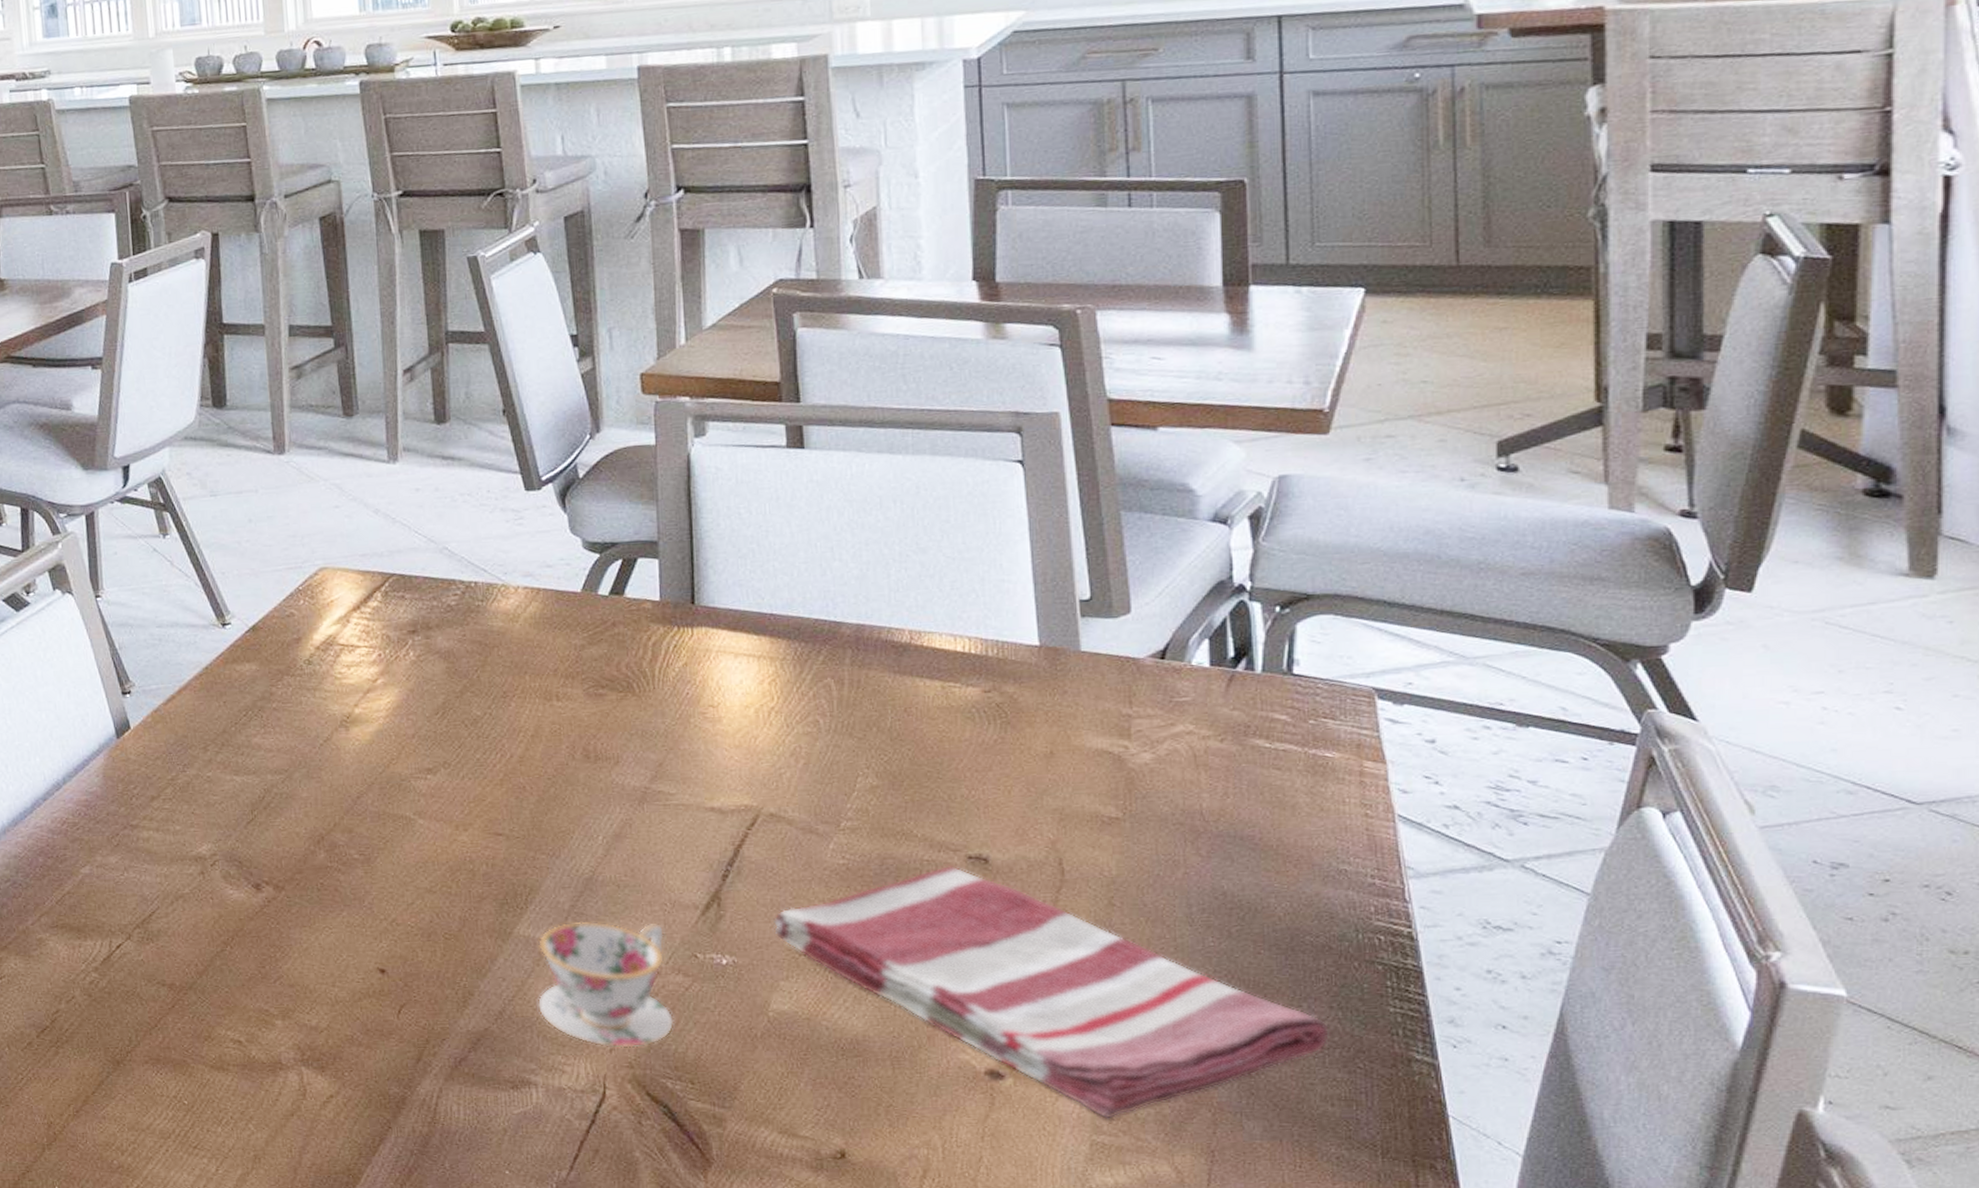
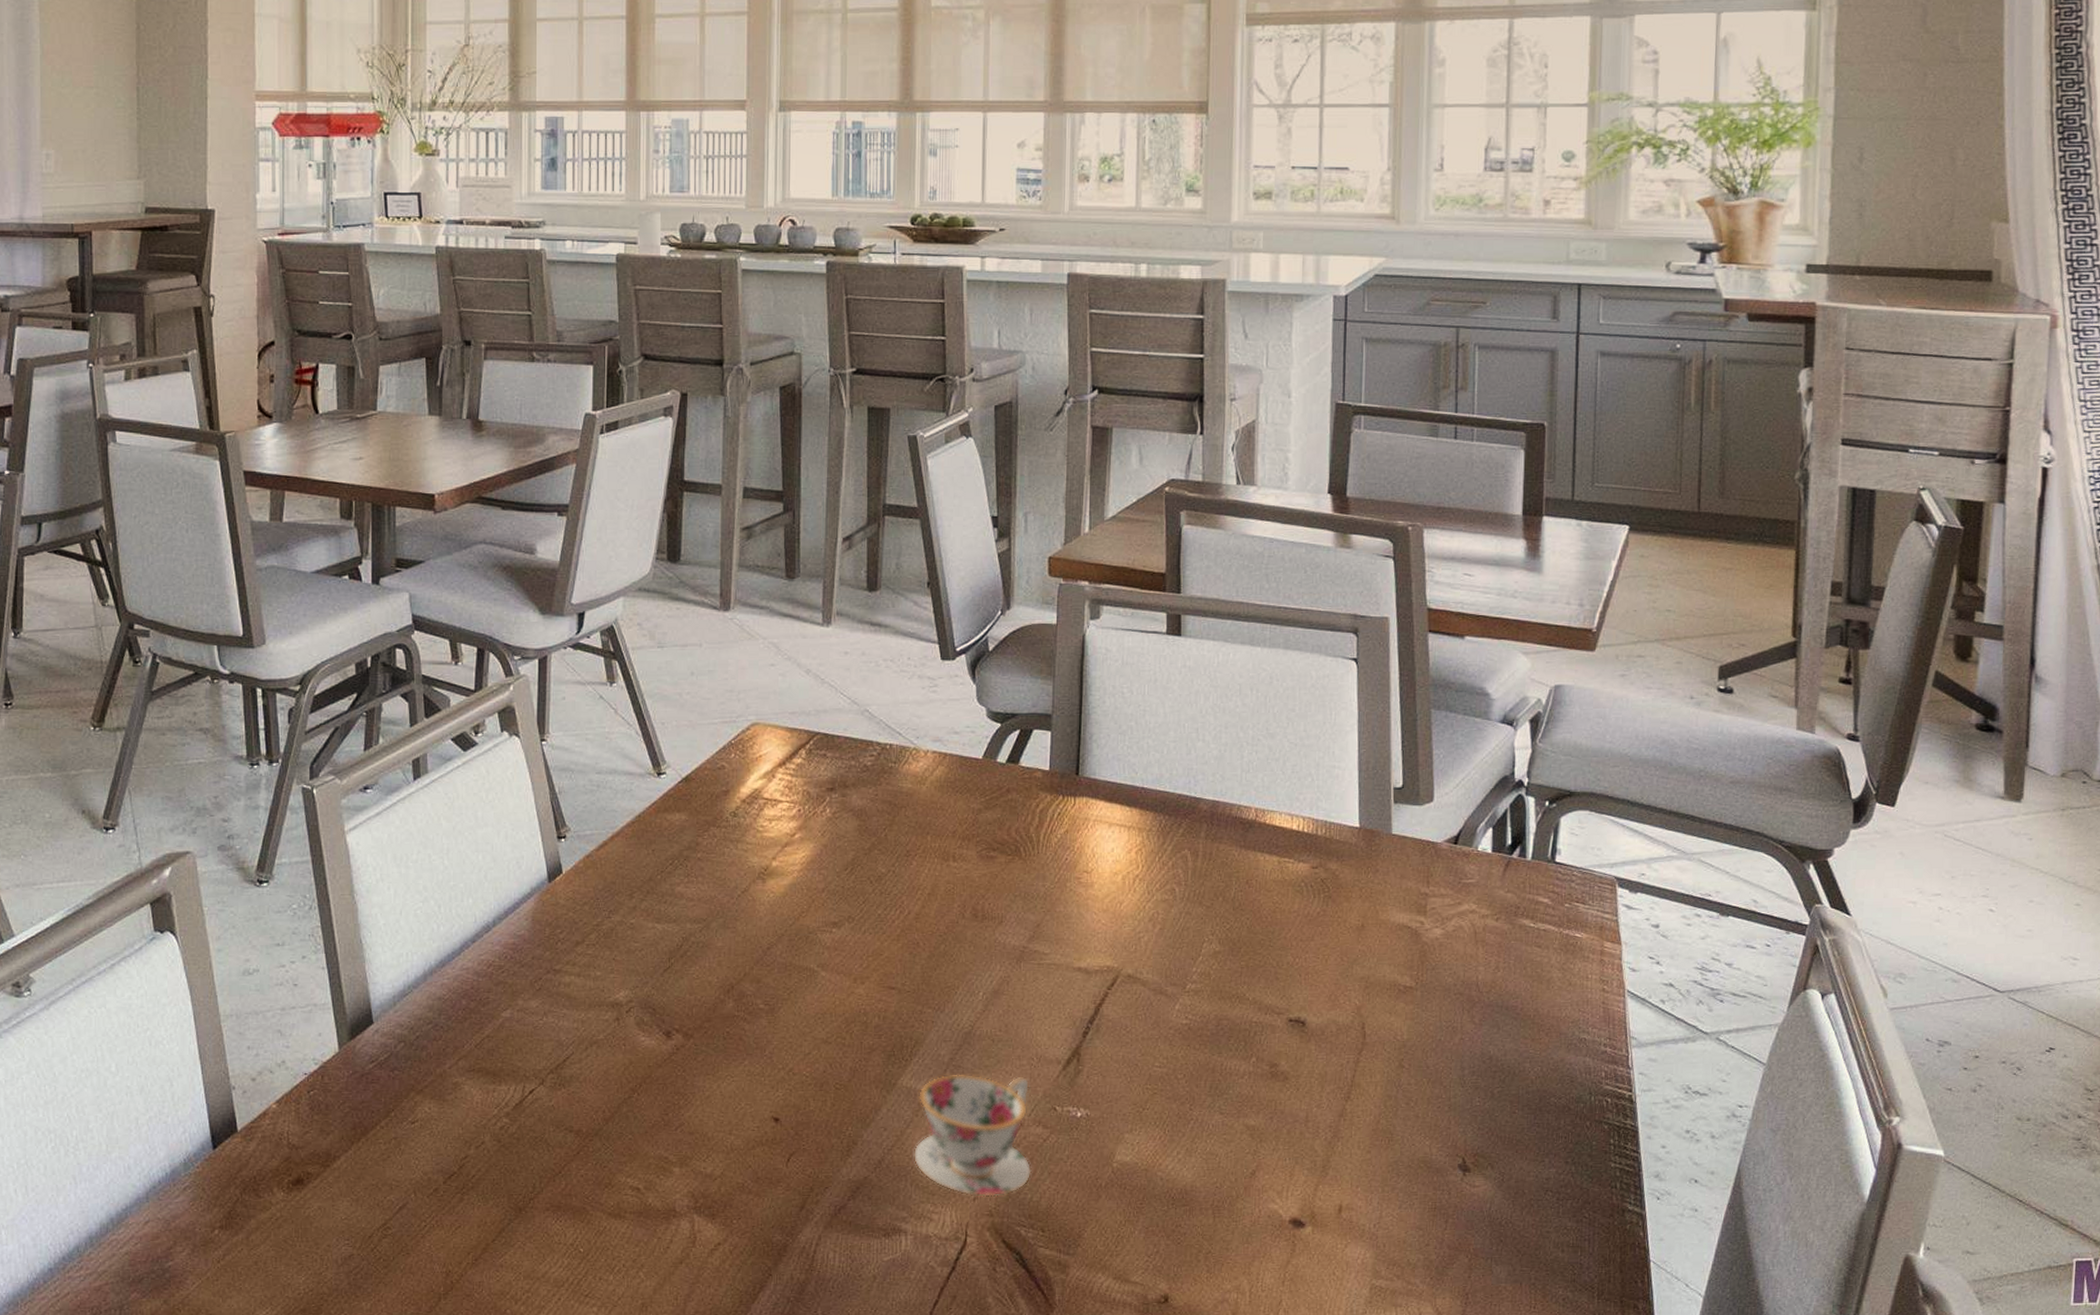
dish towel: present [773,865,1331,1119] -> none [1123,1027,1565,1265]

